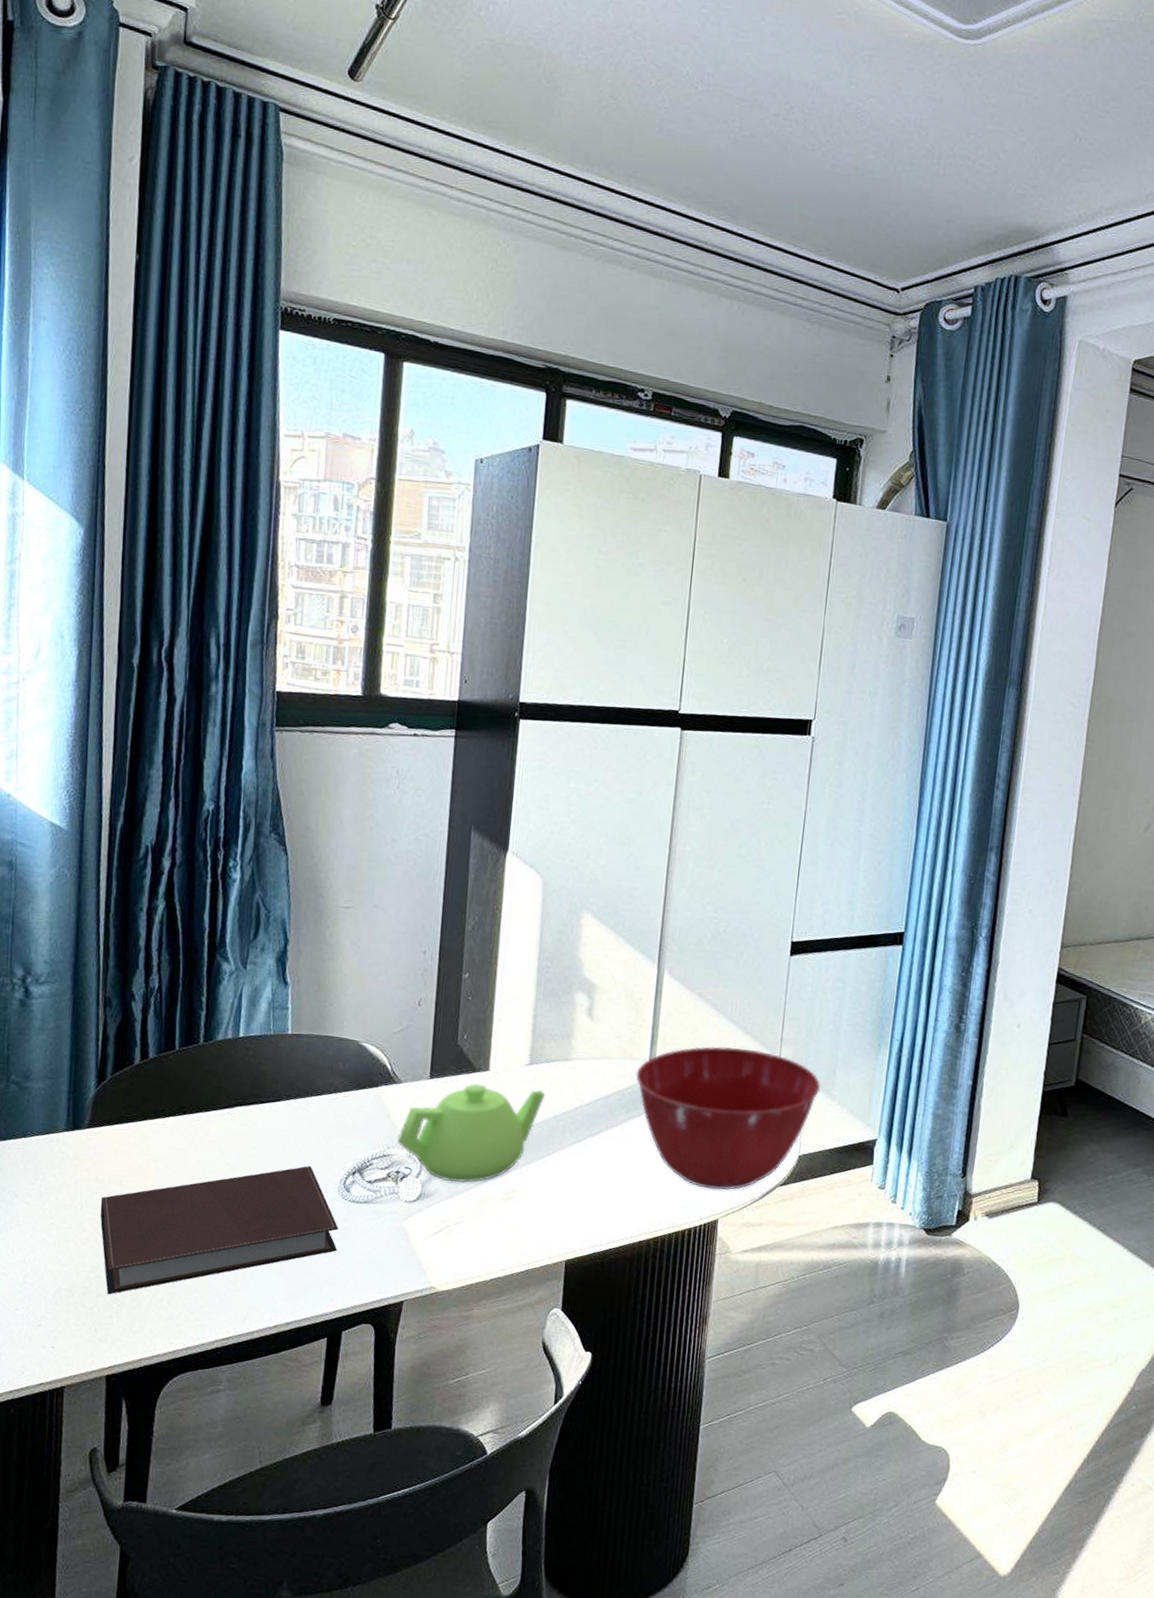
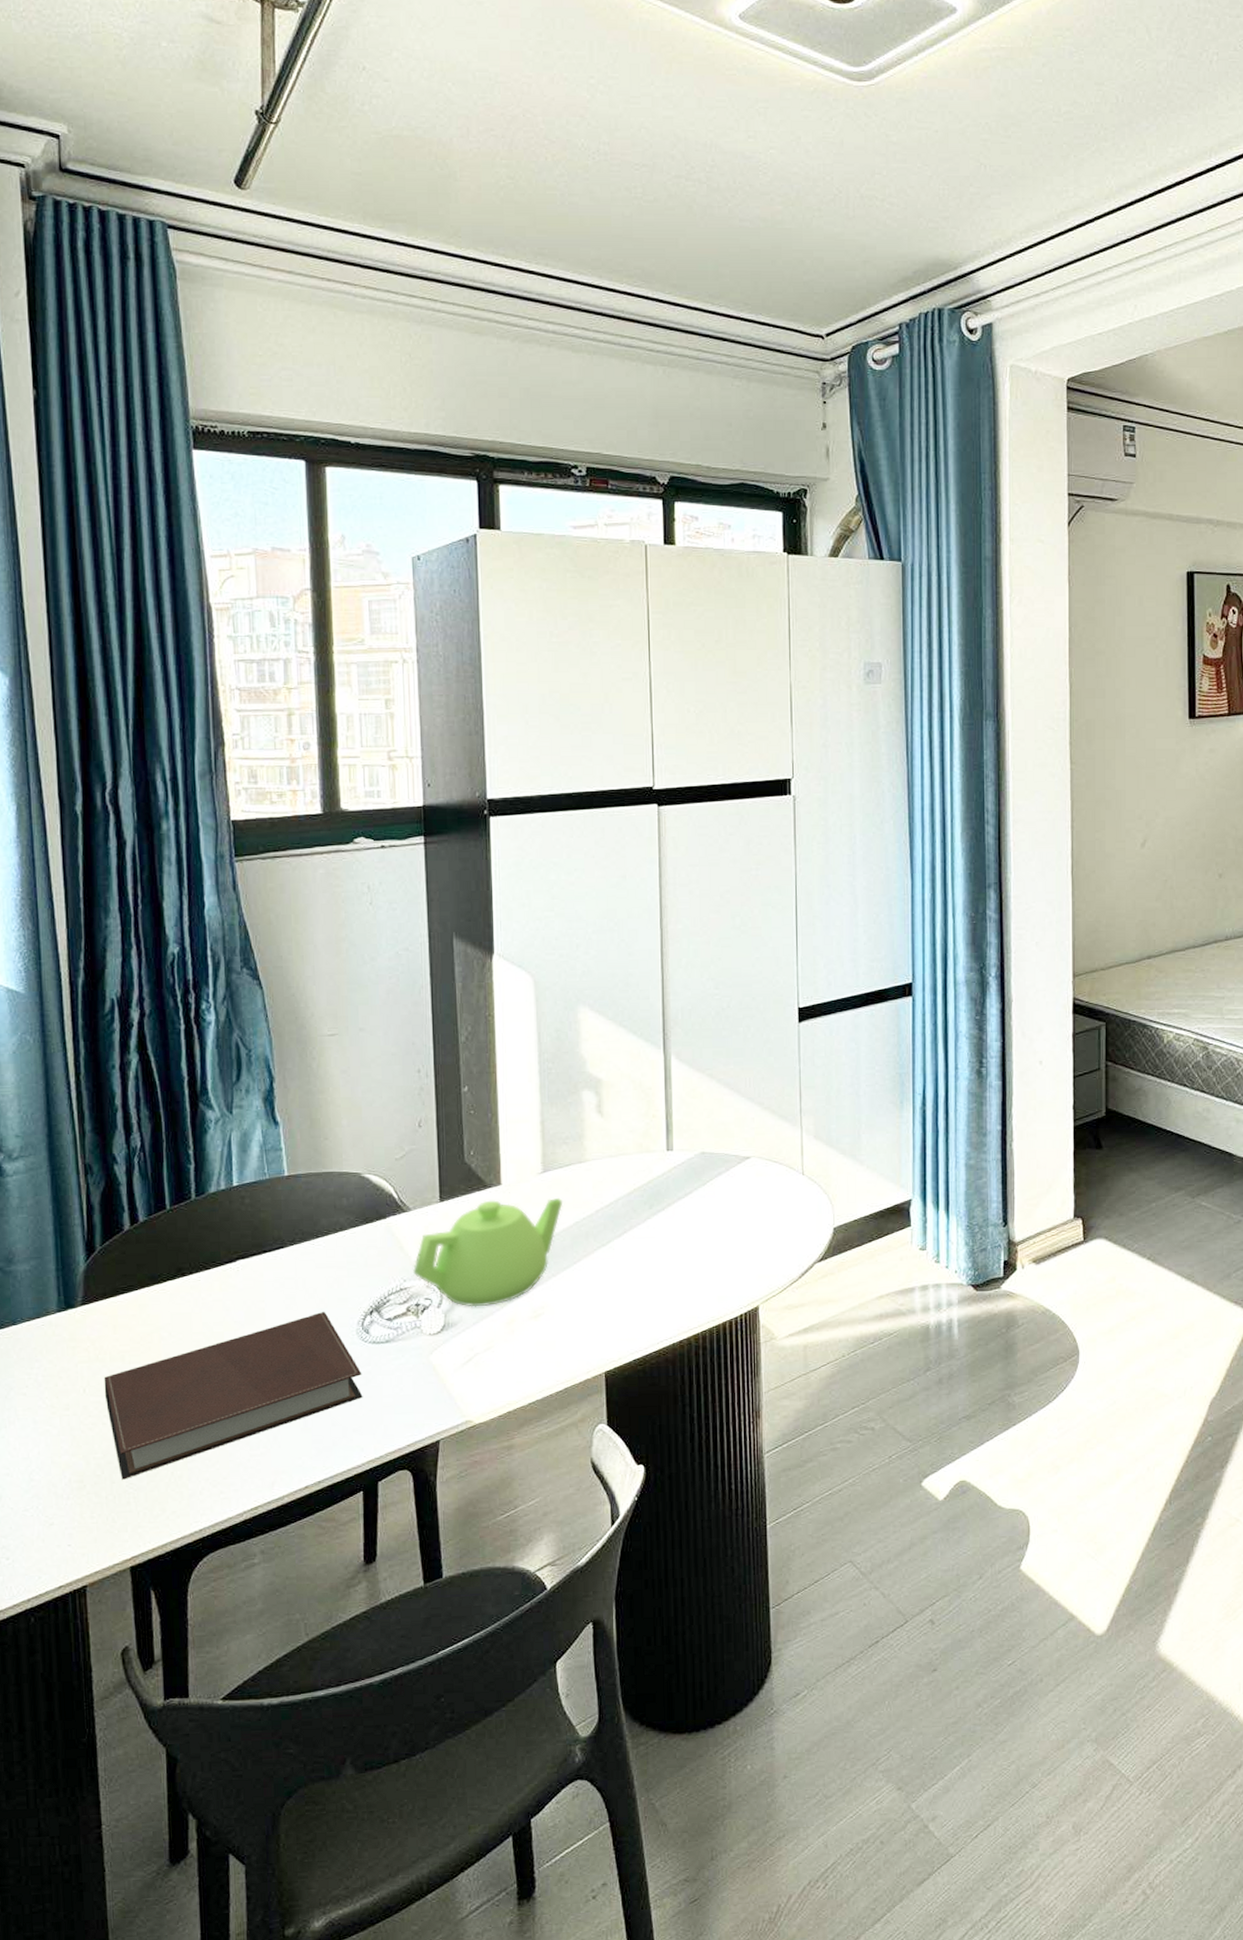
mixing bowl: present [635,1046,821,1190] -> none [655,1124,848,1276]

